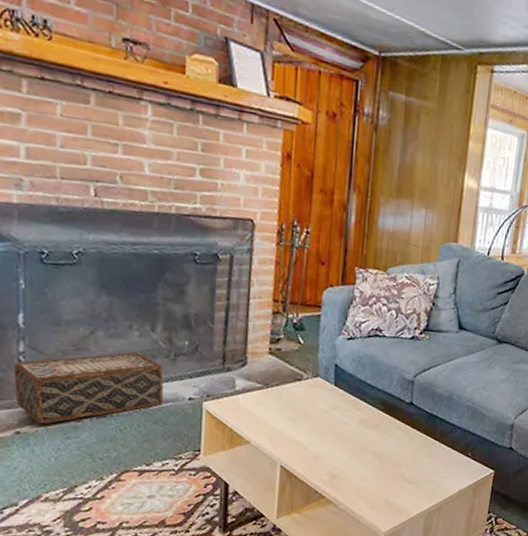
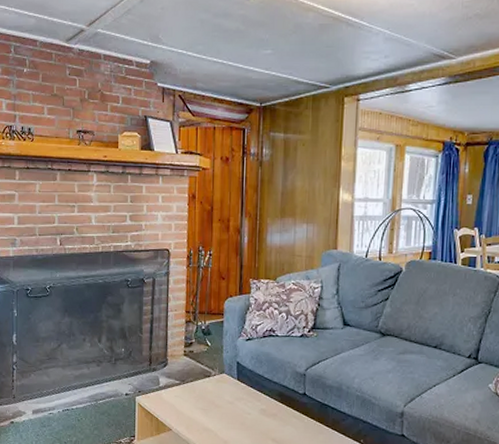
woven basket: present [14,351,164,425] -> none [10,358,108,416]

